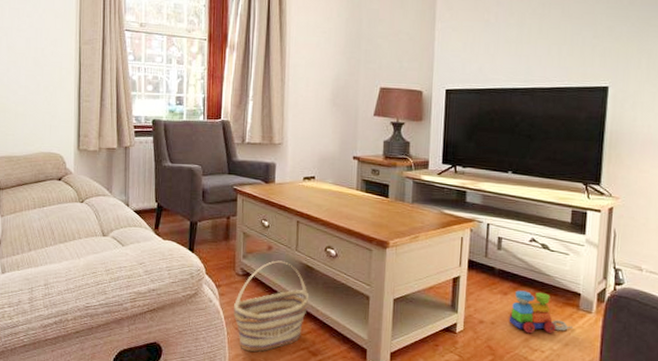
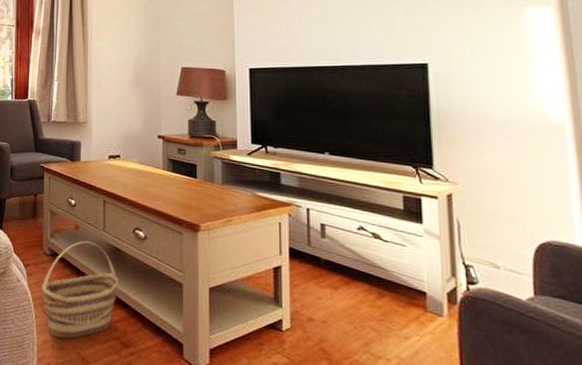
toy train: present [509,290,574,334] -> none [342,285,423,339]

